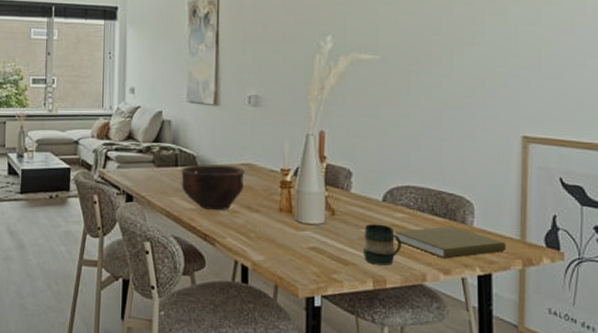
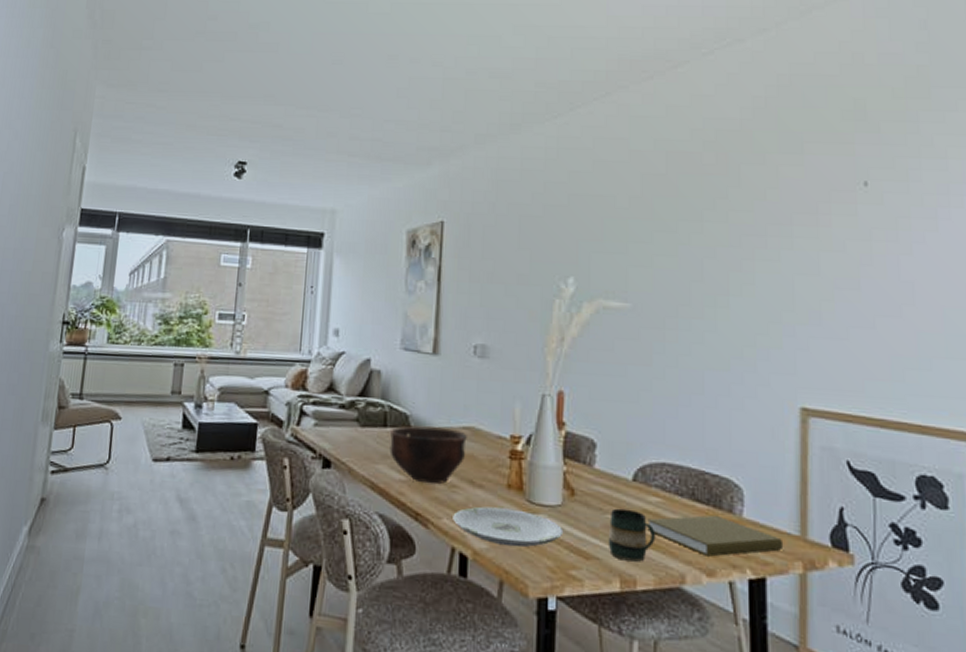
plate: none [235,227,326,258] -> present [453,506,564,547]

